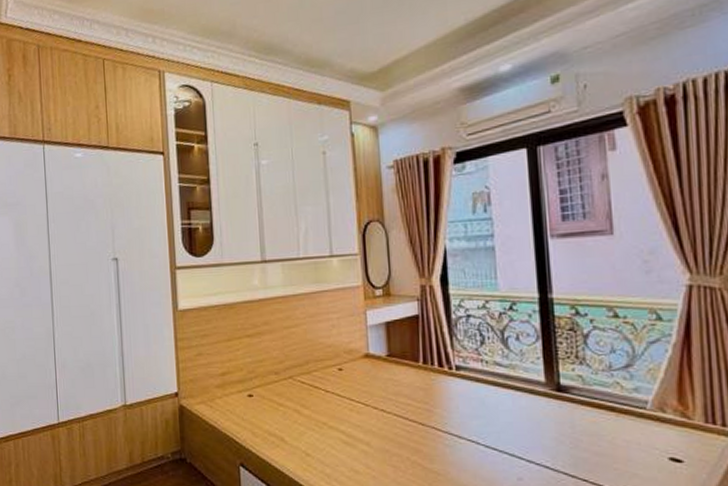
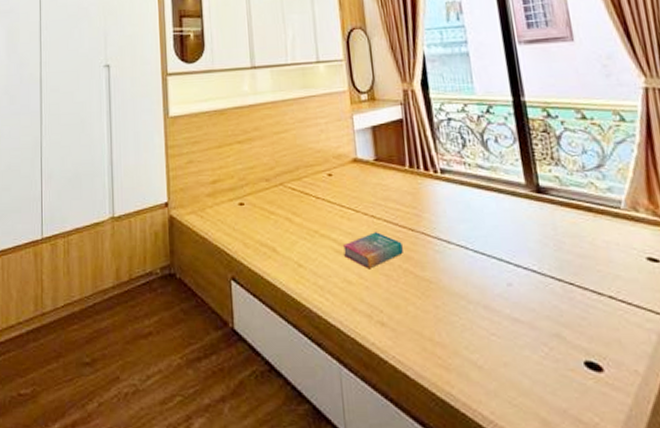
book: none [351,425,412,460] -> present [343,232,403,269]

